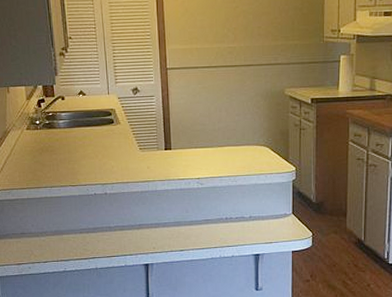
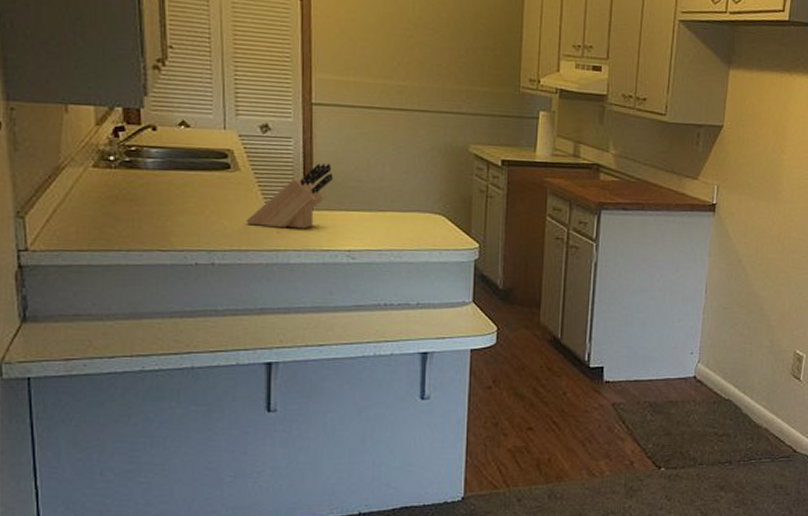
knife block: none [126,113,185,164] -> present [246,163,334,229]

